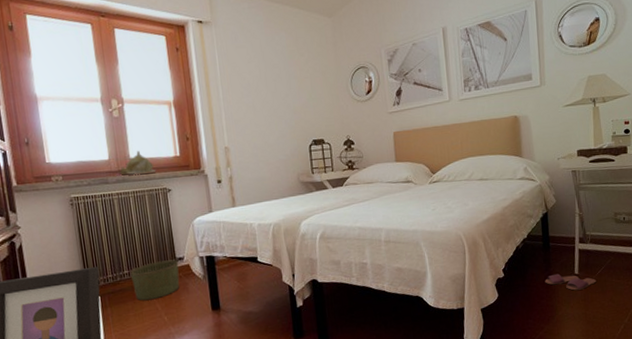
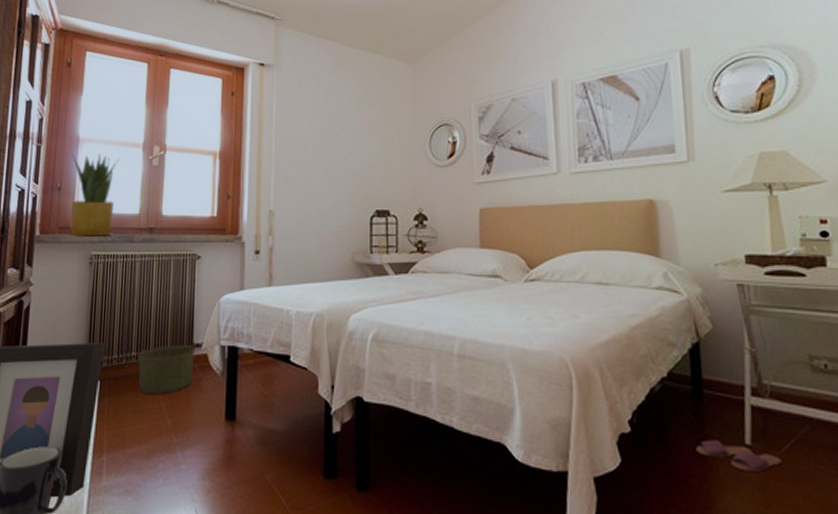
planter: none [32,110,86,184] -> present [69,153,119,237]
seashell: present [120,150,157,176] -> none [148,206,188,235]

